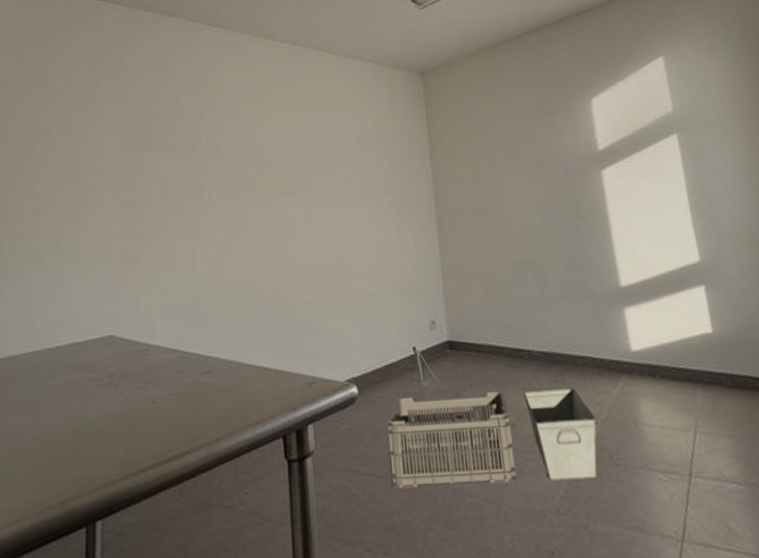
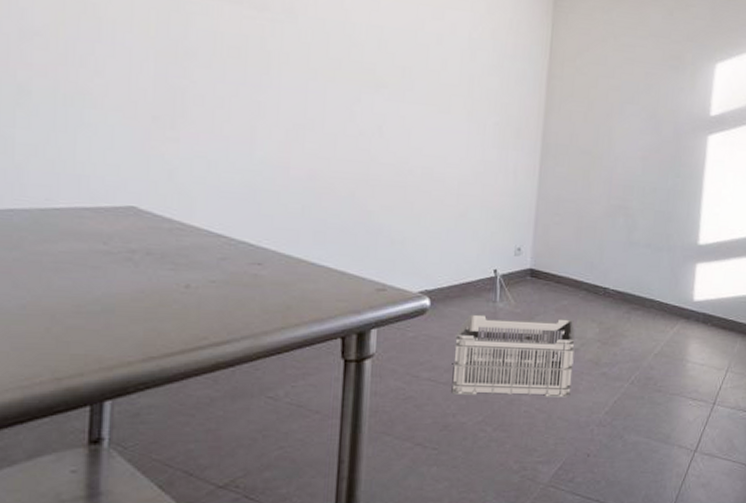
storage bin: present [524,387,597,481] -> none [592,322,651,400]

